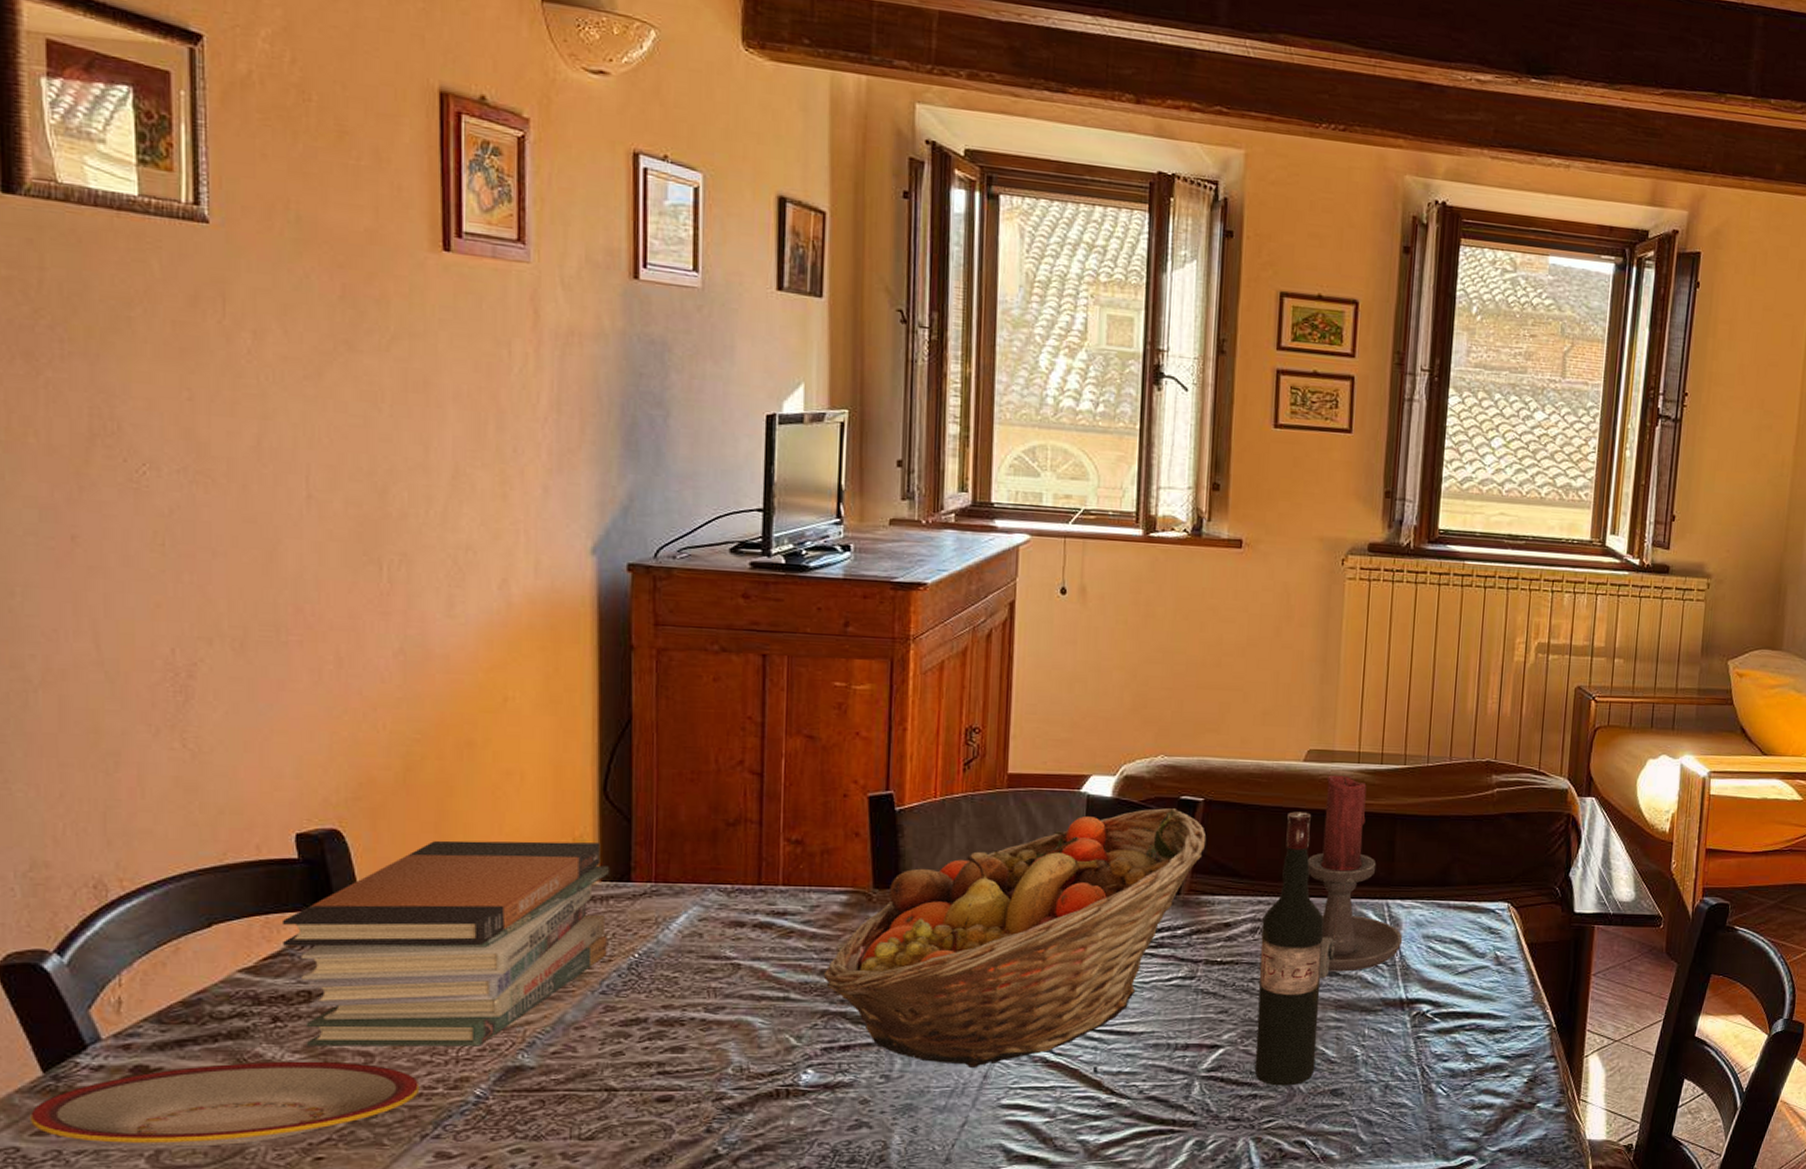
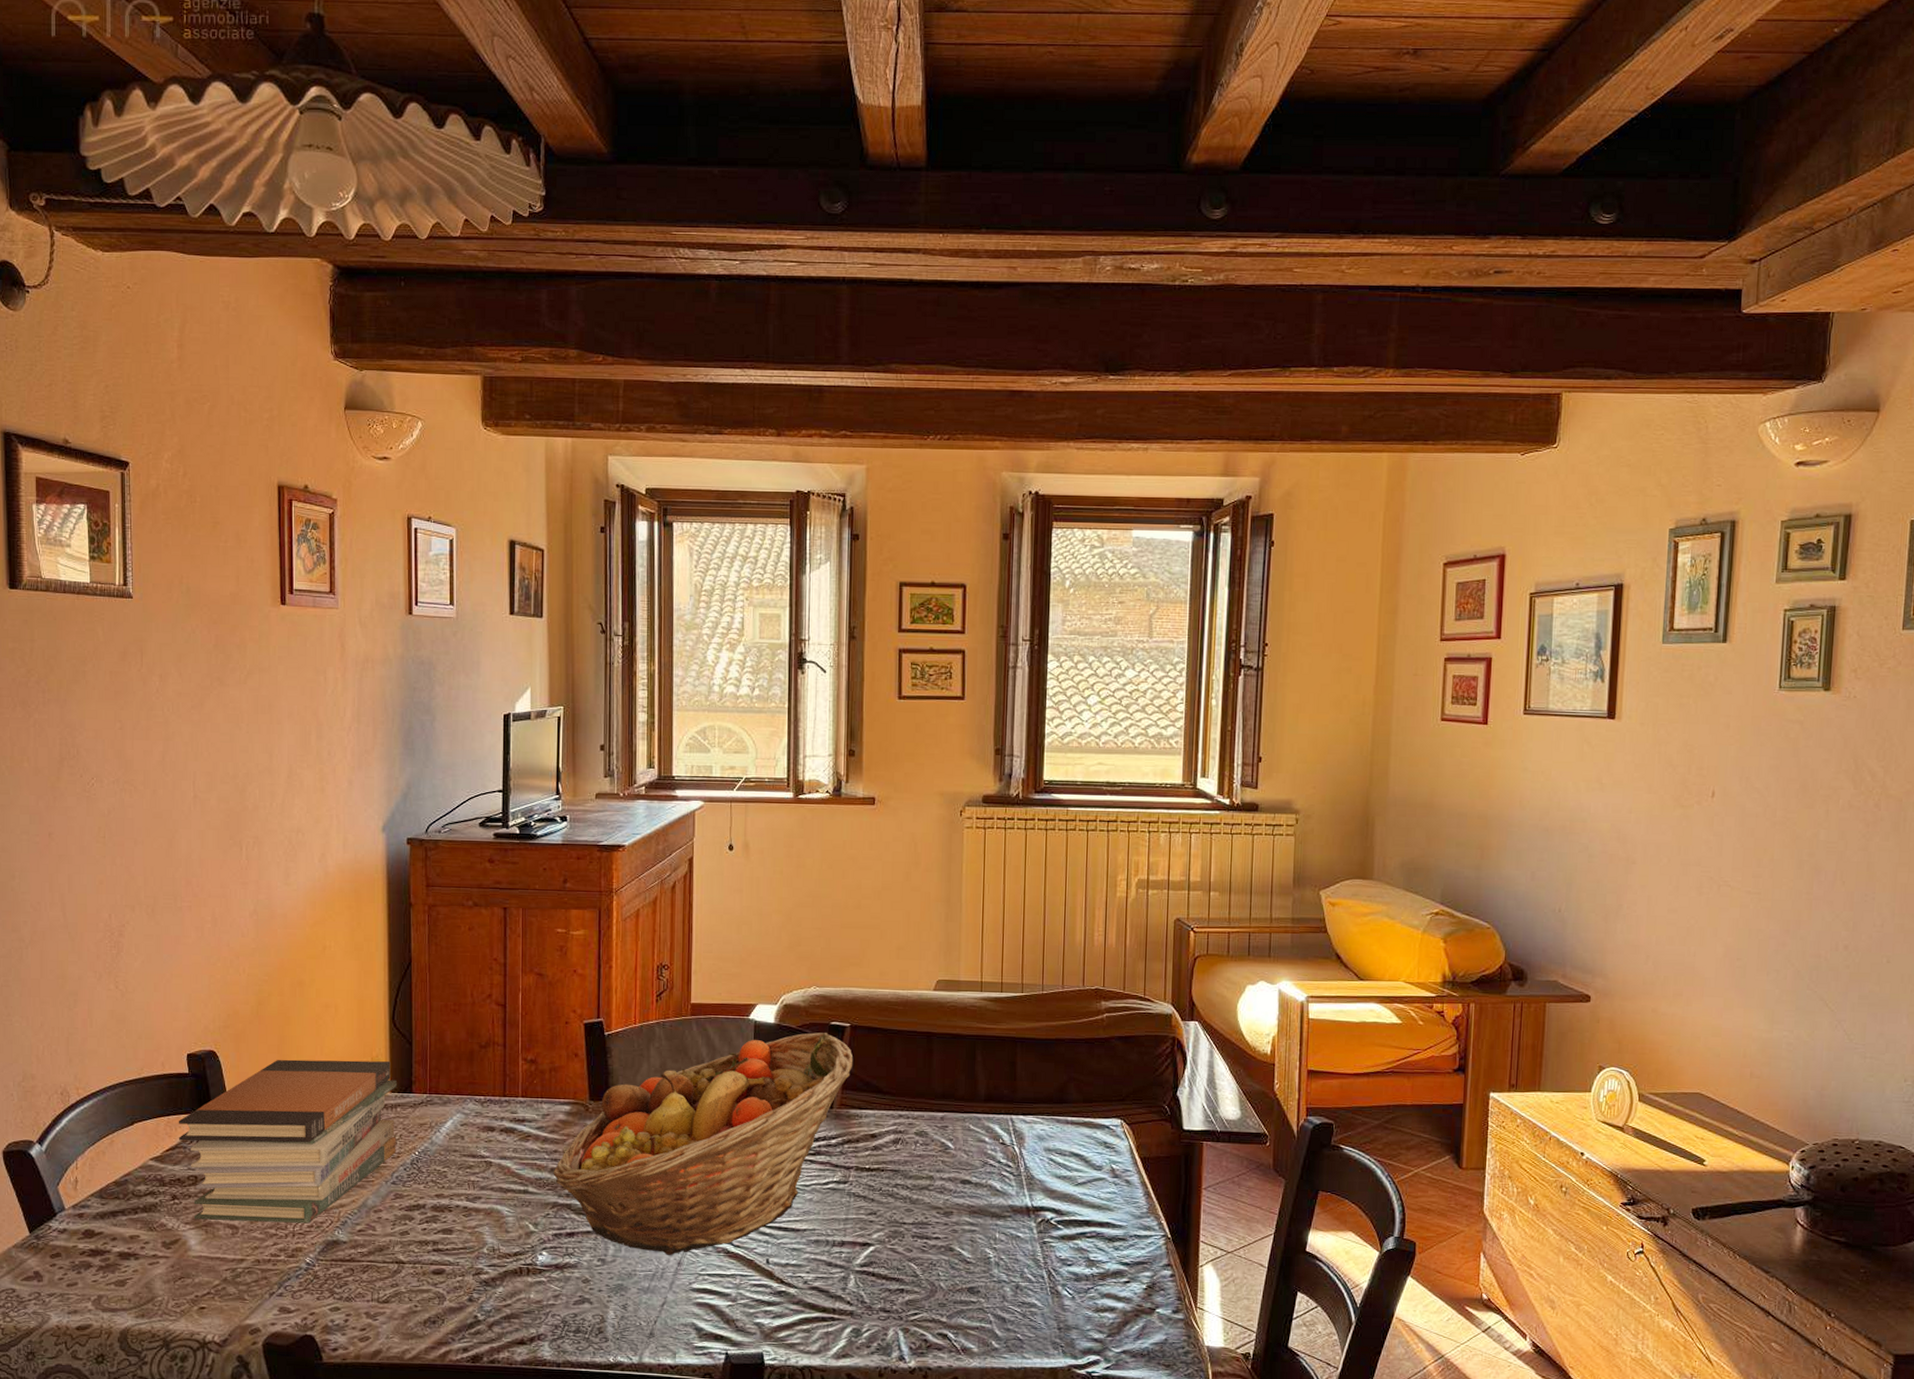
plate: present [30,1061,420,1147] -> none [22,1230,269,1295]
wine bottle: present [1254,811,1324,1086] -> none [901,1035,956,1283]
candle holder: present [1307,775,1403,978] -> none [940,1002,1027,1186]

